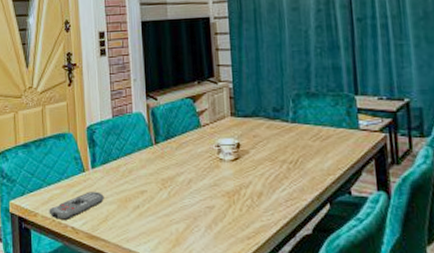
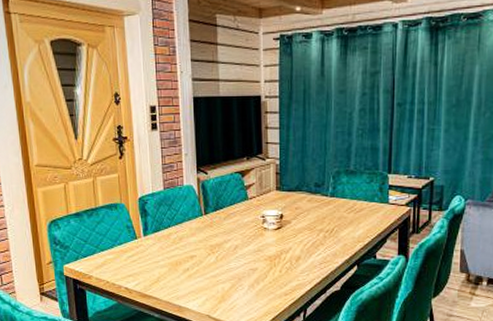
remote control: present [49,192,104,220] -> none [103,256,156,281]

